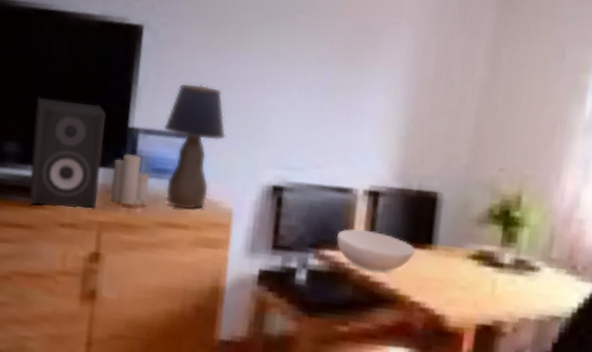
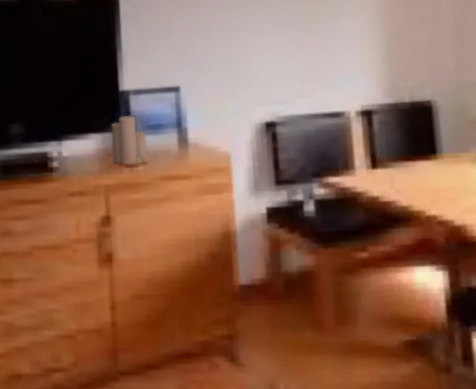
speaker: present [29,97,106,210] -> none [33,75,101,180]
table lamp: present [163,82,226,210] -> none [151,38,212,160]
bowl: present [336,229,416,272] -> none [337,151,421,191]

